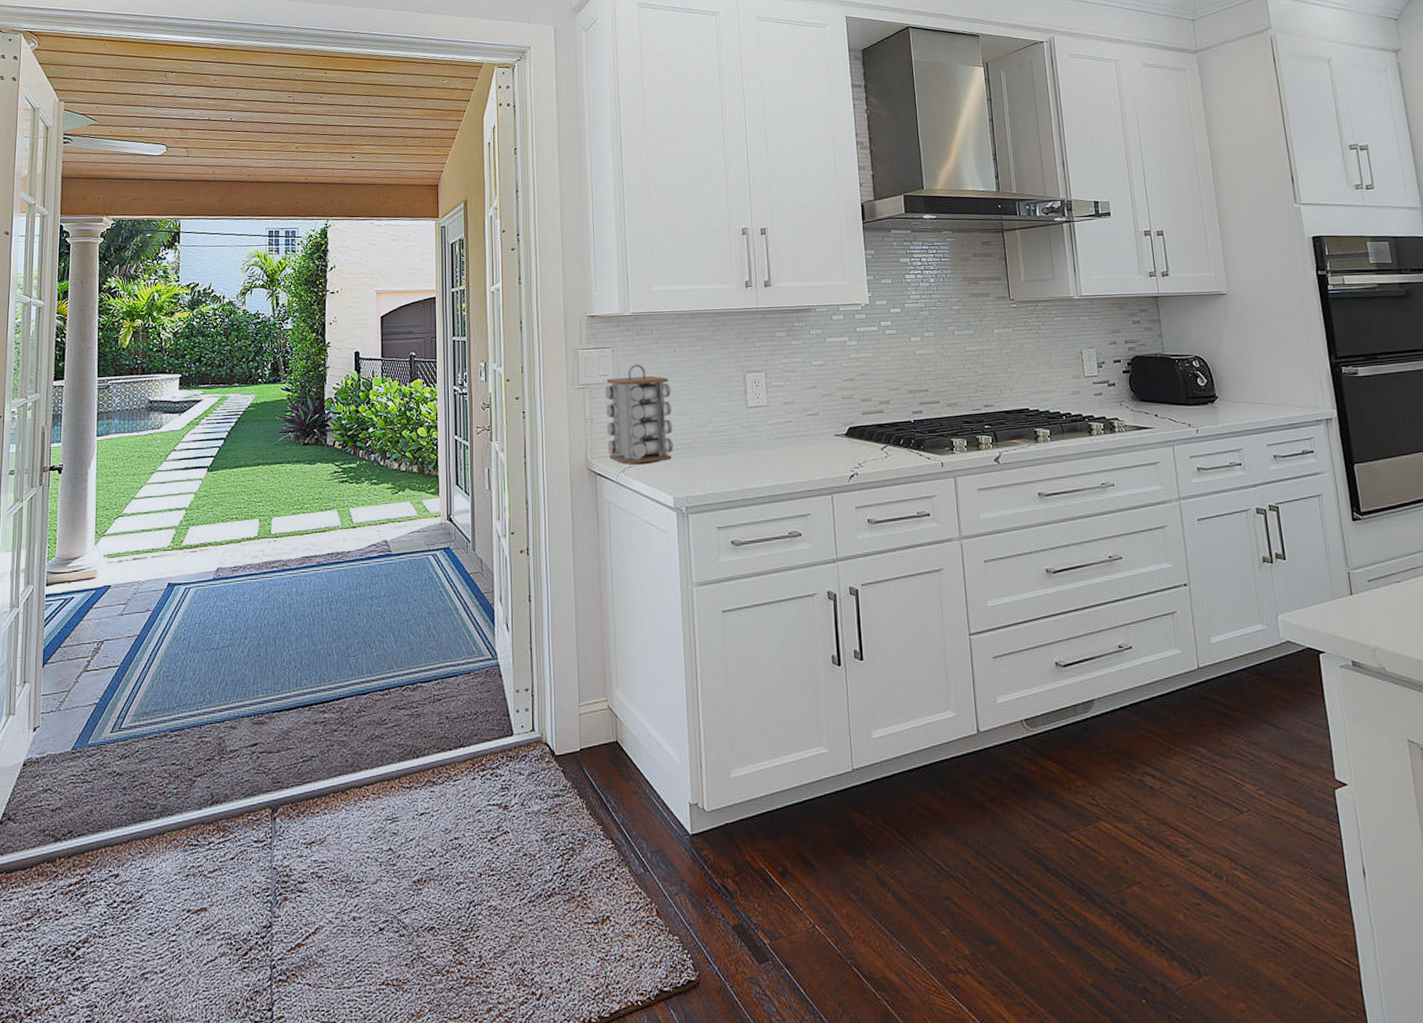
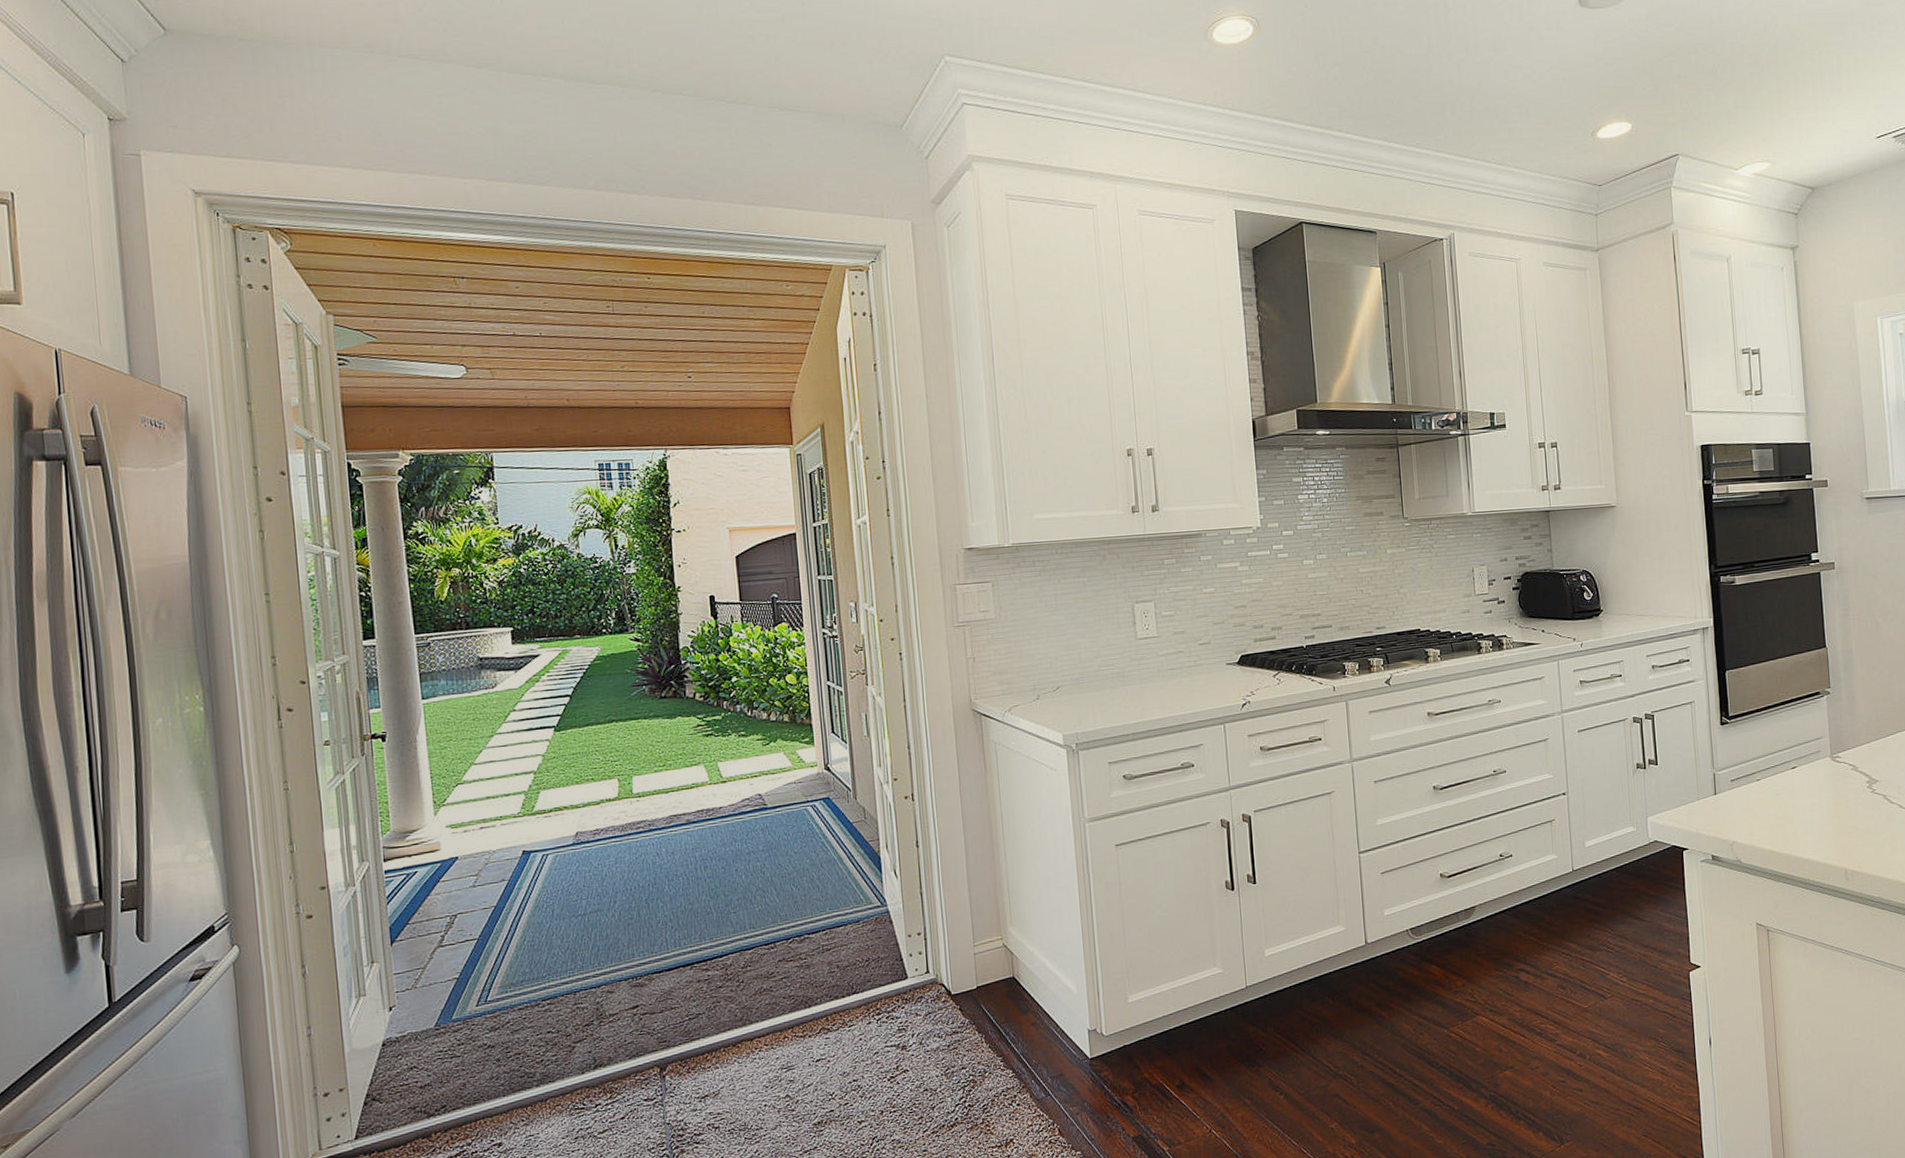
spice rack: present [606,364,673,465] -> none [987,598,1061,703]

